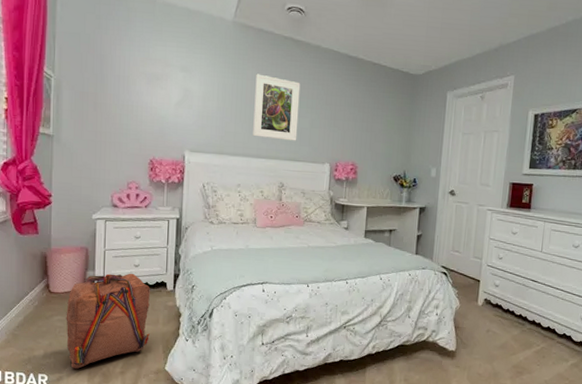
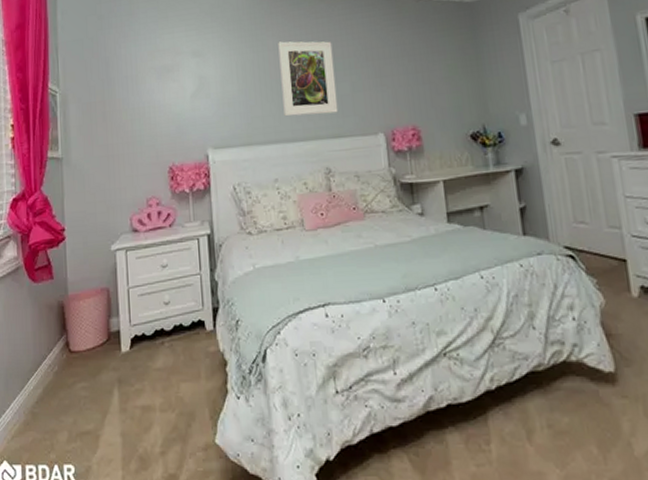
backpack: present [66,273,150,370] -> none [90,314,191,454]

